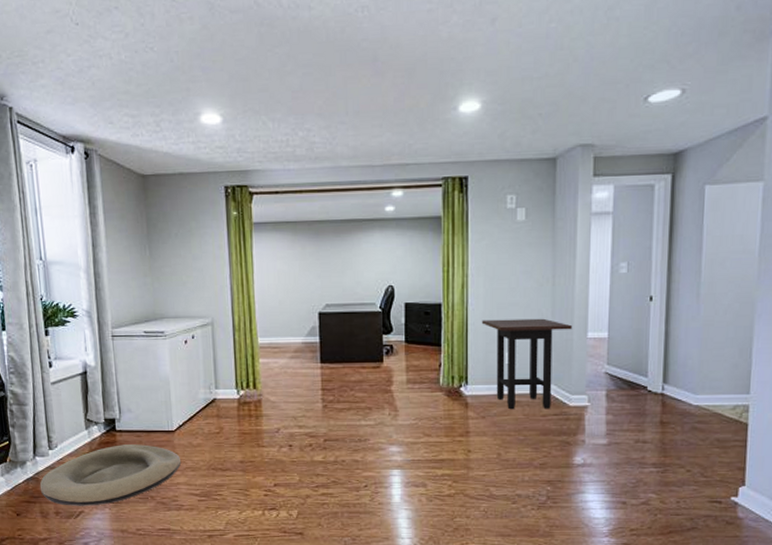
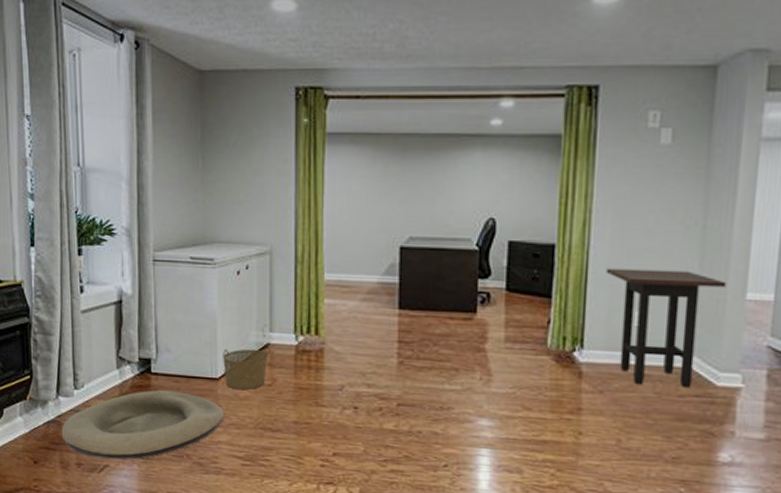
basket: none [177,404,216,439] -> present [223,348,269,390]

